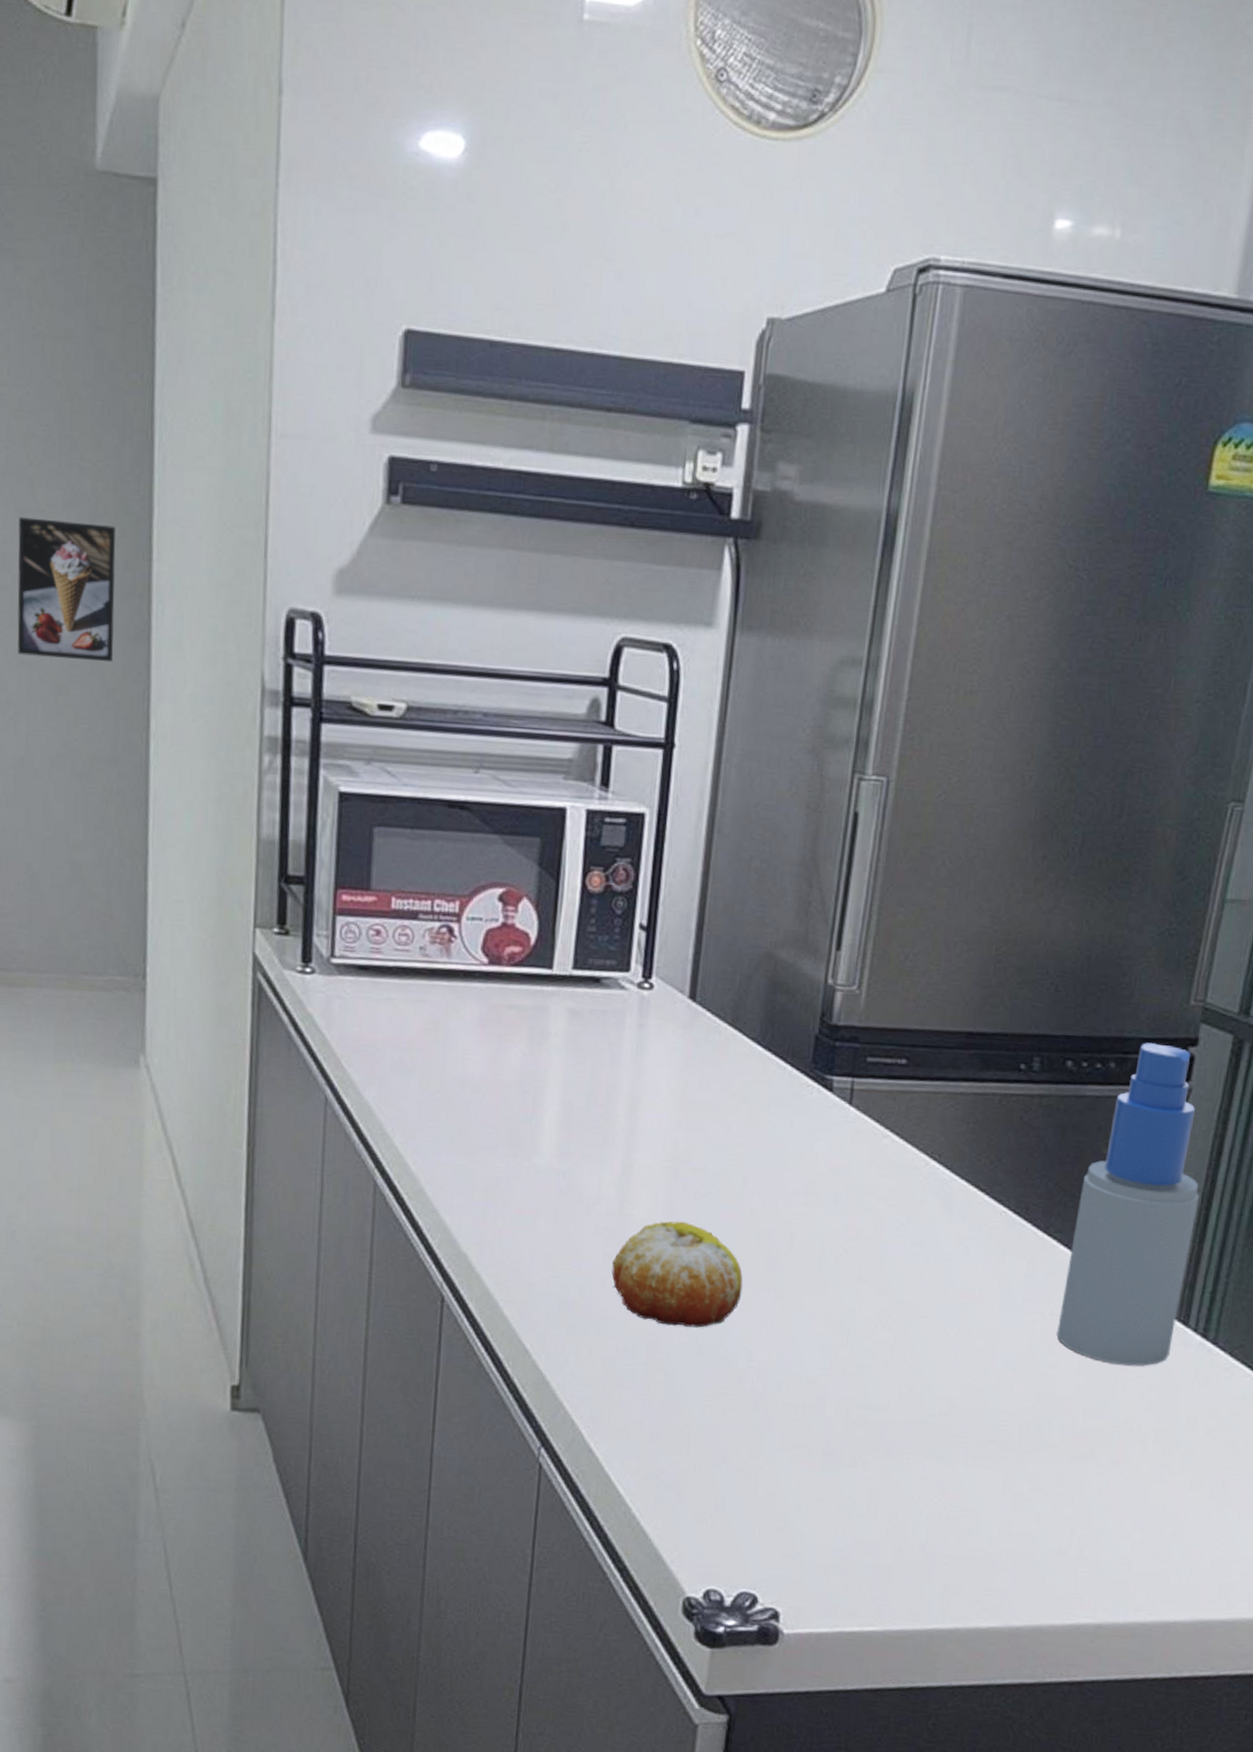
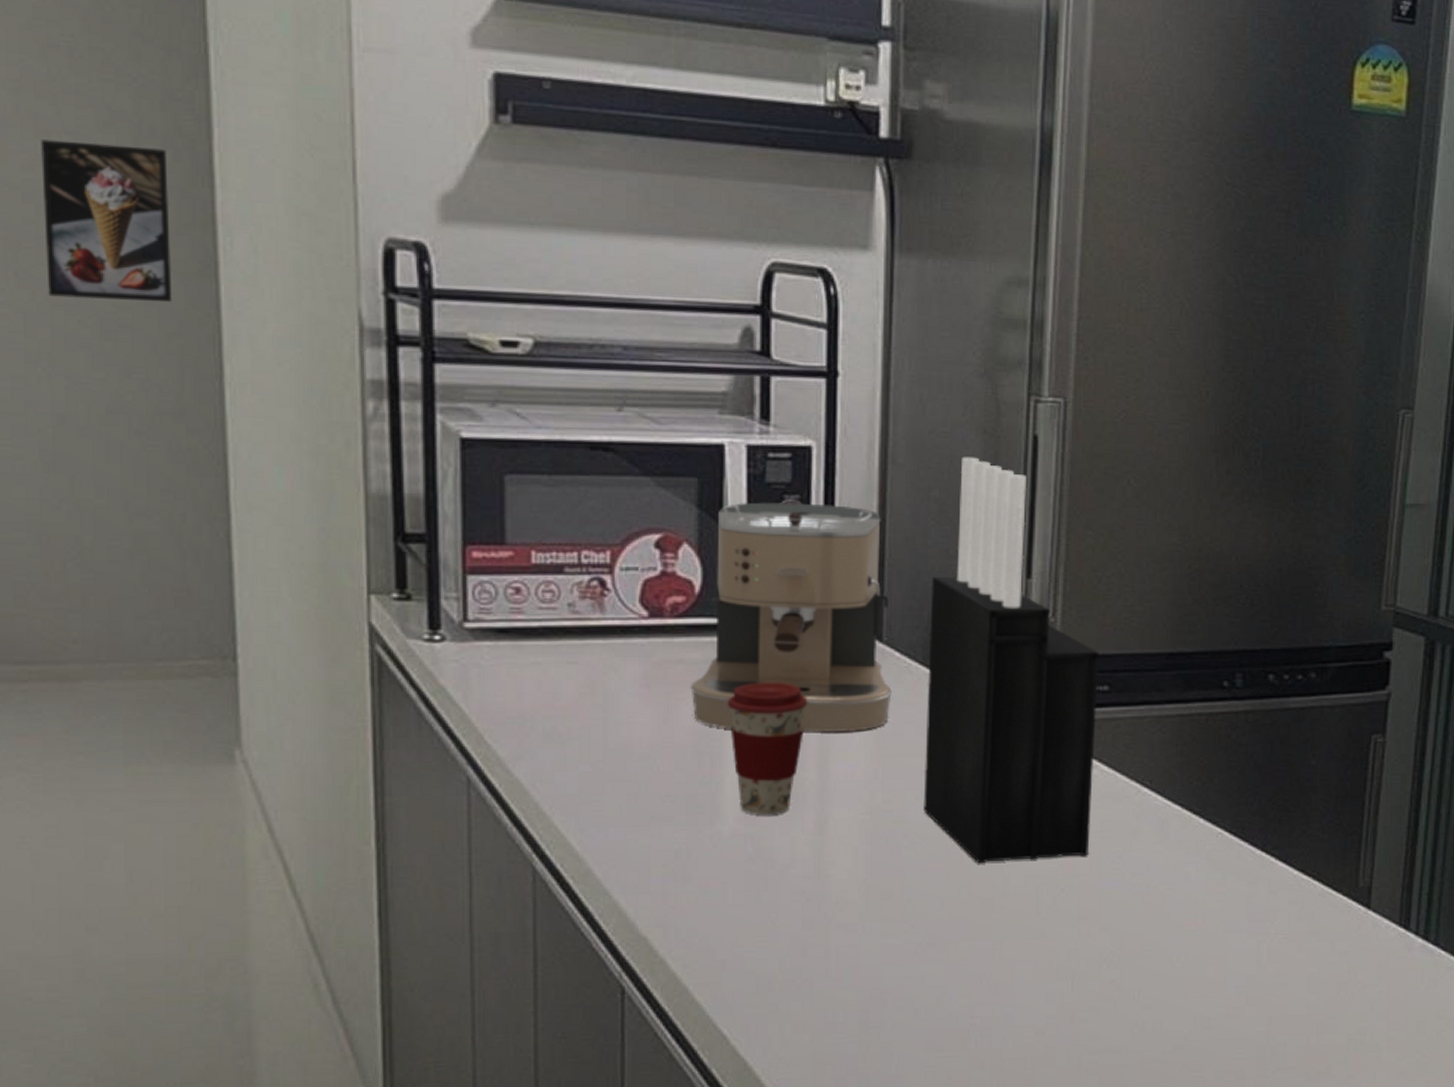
coffee maker: none [520,863,705,1084] -> present [690,502,893,733]
coffee cup: none [551,1031,624,1155] -> present [727,682,808,816]
fruit: present [611,1221,743,1328] -> none [813,877,957,990]
knife block: none [721,830,901,1221] -> present [923,456,1099,864]
spray bottle: present [1057,1042,1200,1366] -> none [1283,650,1409,977]

